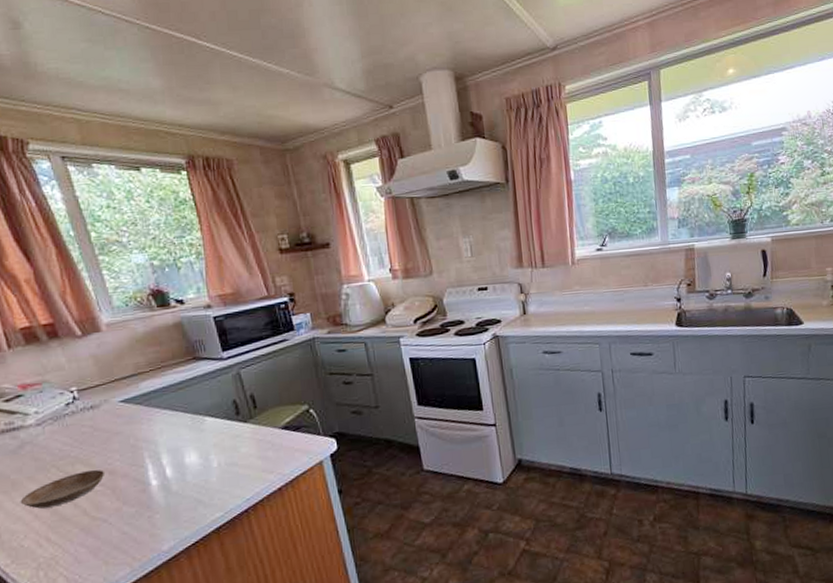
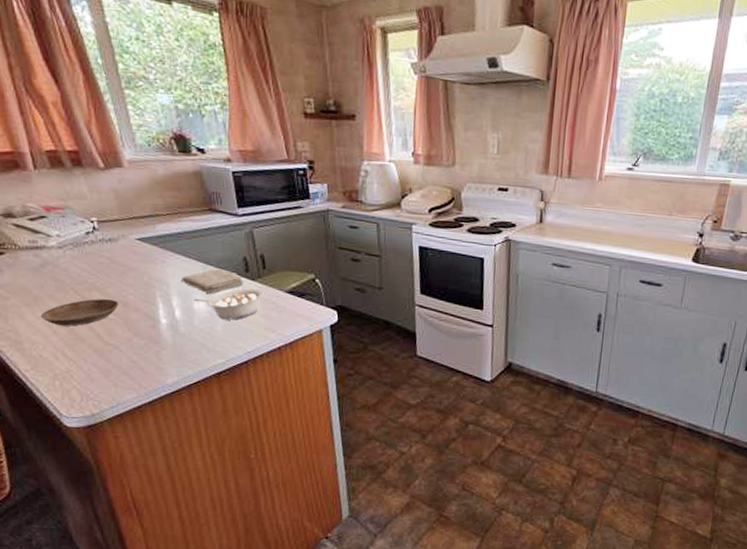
washcloth: none [170,416,235,445] -> present [182,268,244,294]
legume: none [185,430,258,470] -> present [194,288,264,320]

